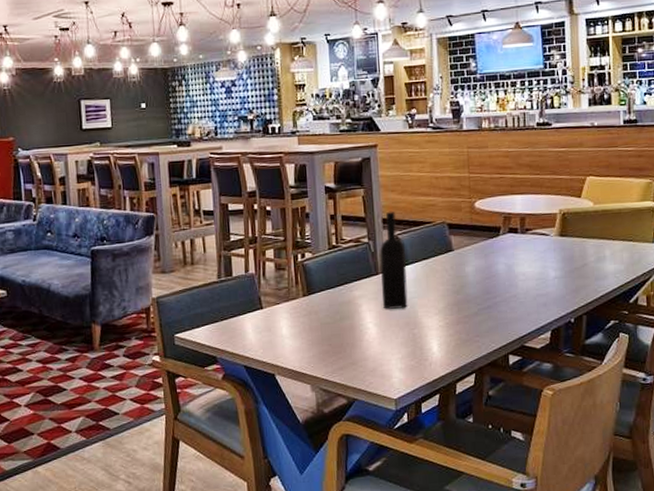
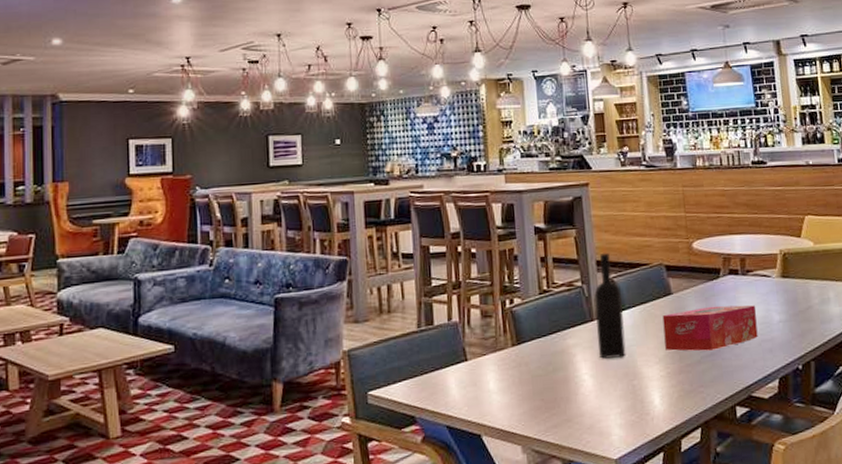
tissue box: none [443,261,533,304] -> present [662,305,758,351]

